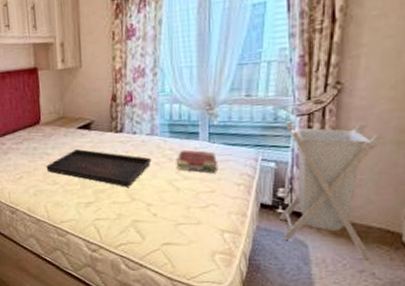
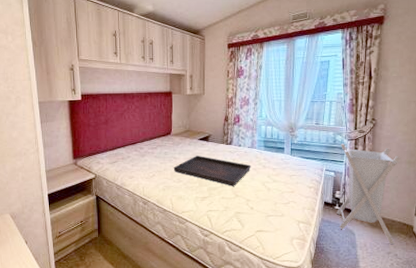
book: present [177,149,217,173] -> none [269,160,296,178]

